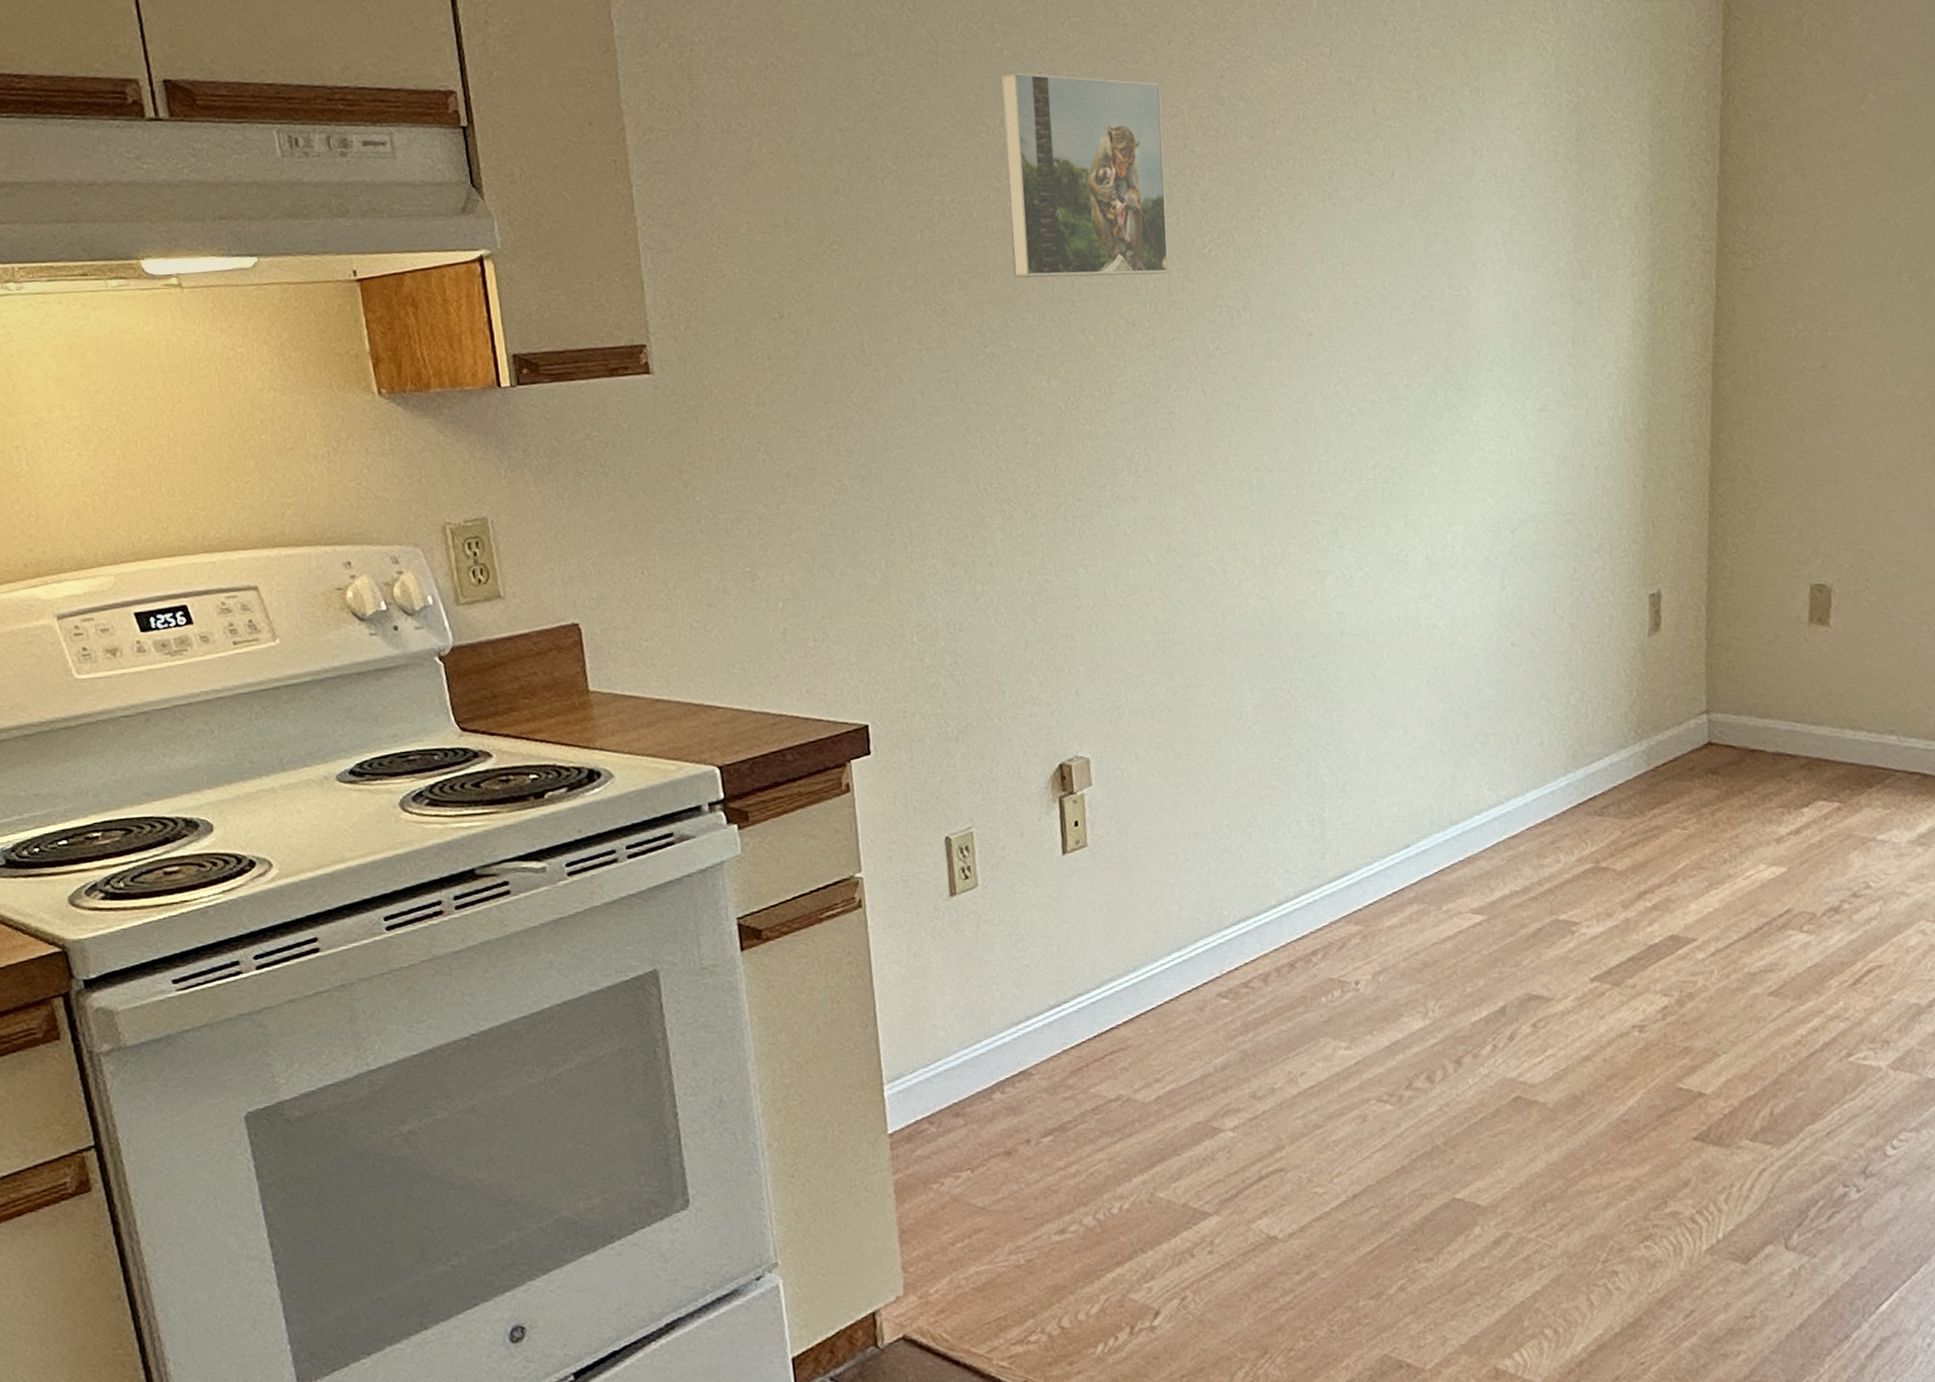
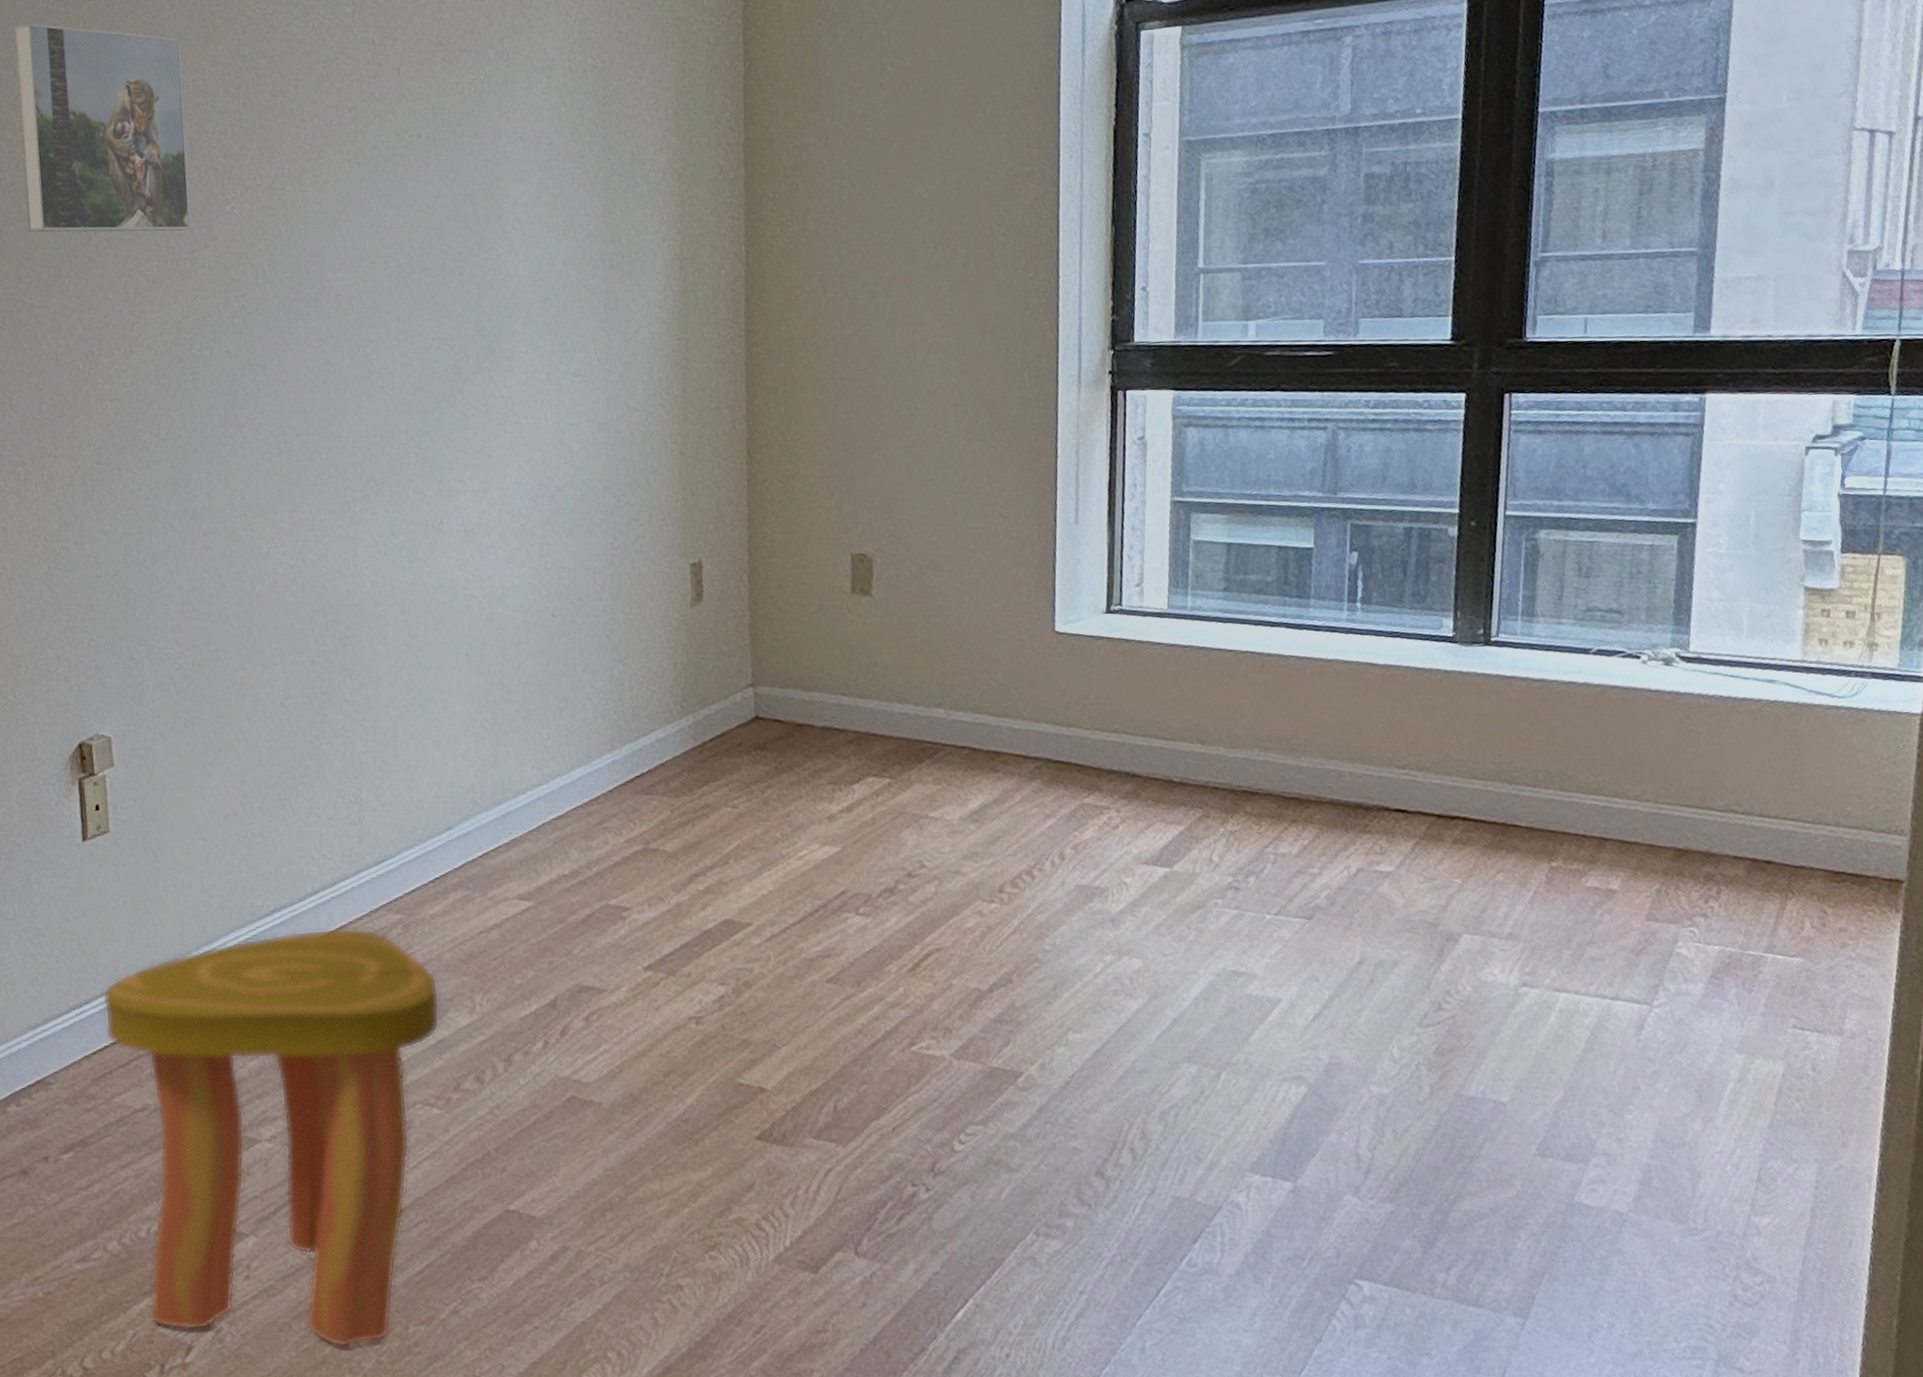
stool: none [1079,937,1395,1317] -> present [102,927,440,1348]

